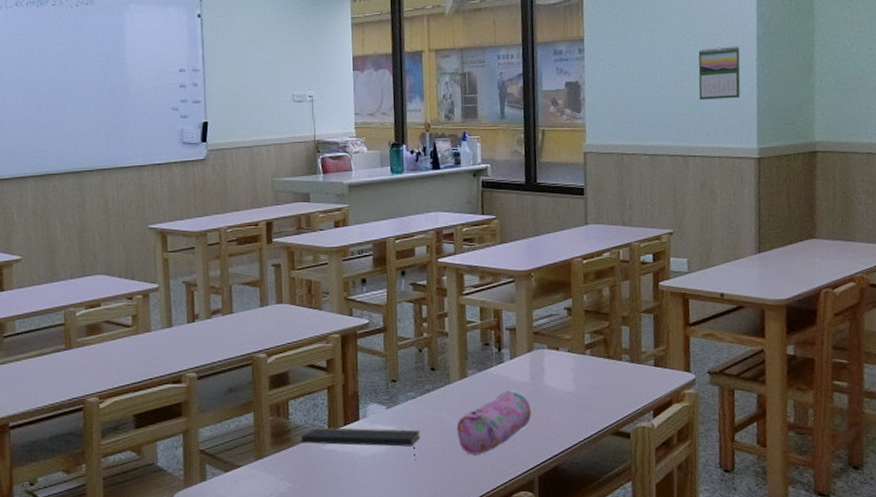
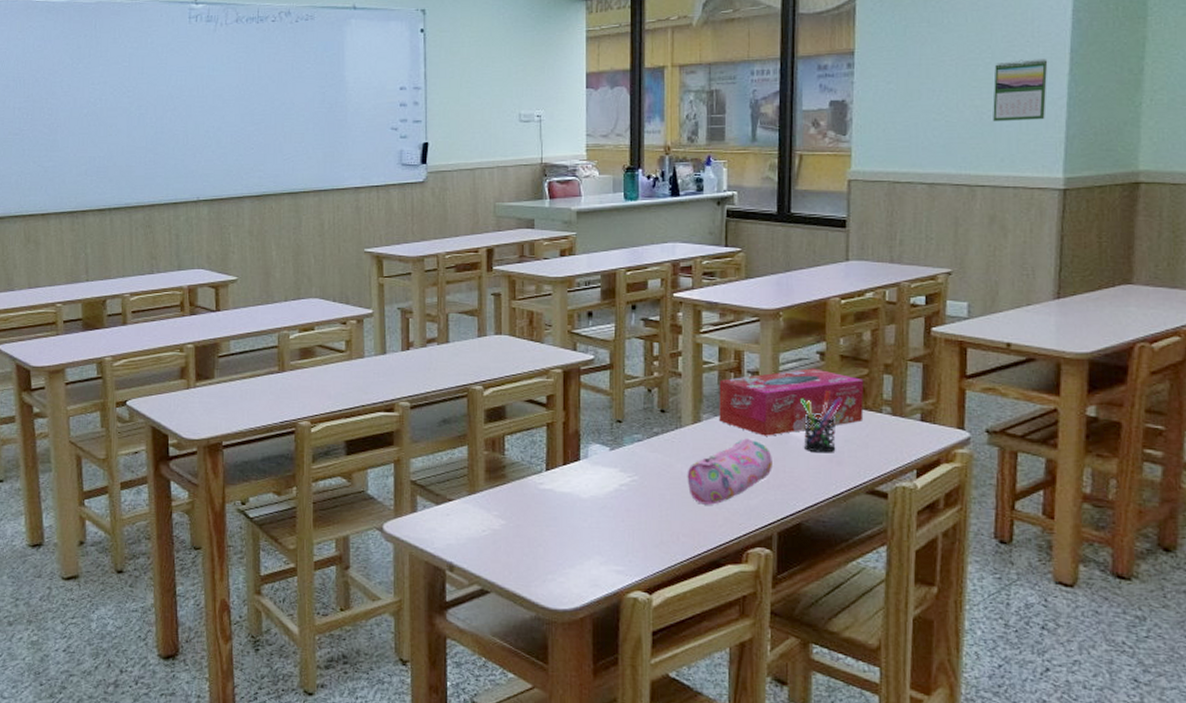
notepad: present [301,427,421,461] -> none [517,466,647,507]
tissue box: none [481,323,607,388] -> present [719,368,864,436]
pen holder: none [552,343,588,400] -> present [799,391,842,453]

